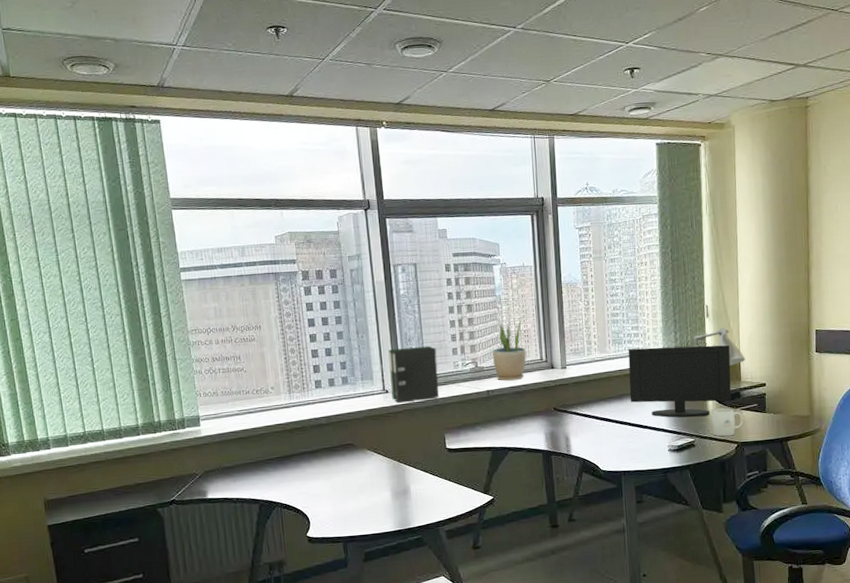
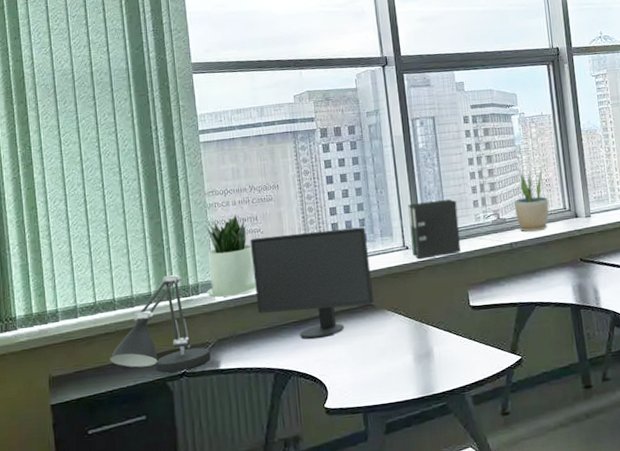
desk lamp: none [100,409,198,500] -> present [109,275,211,373]
planter: none [188,353,241,433] -> present [205,215,257,298]
computer monitor: none [233,370,355,474] -> present [250,227,374,339]

